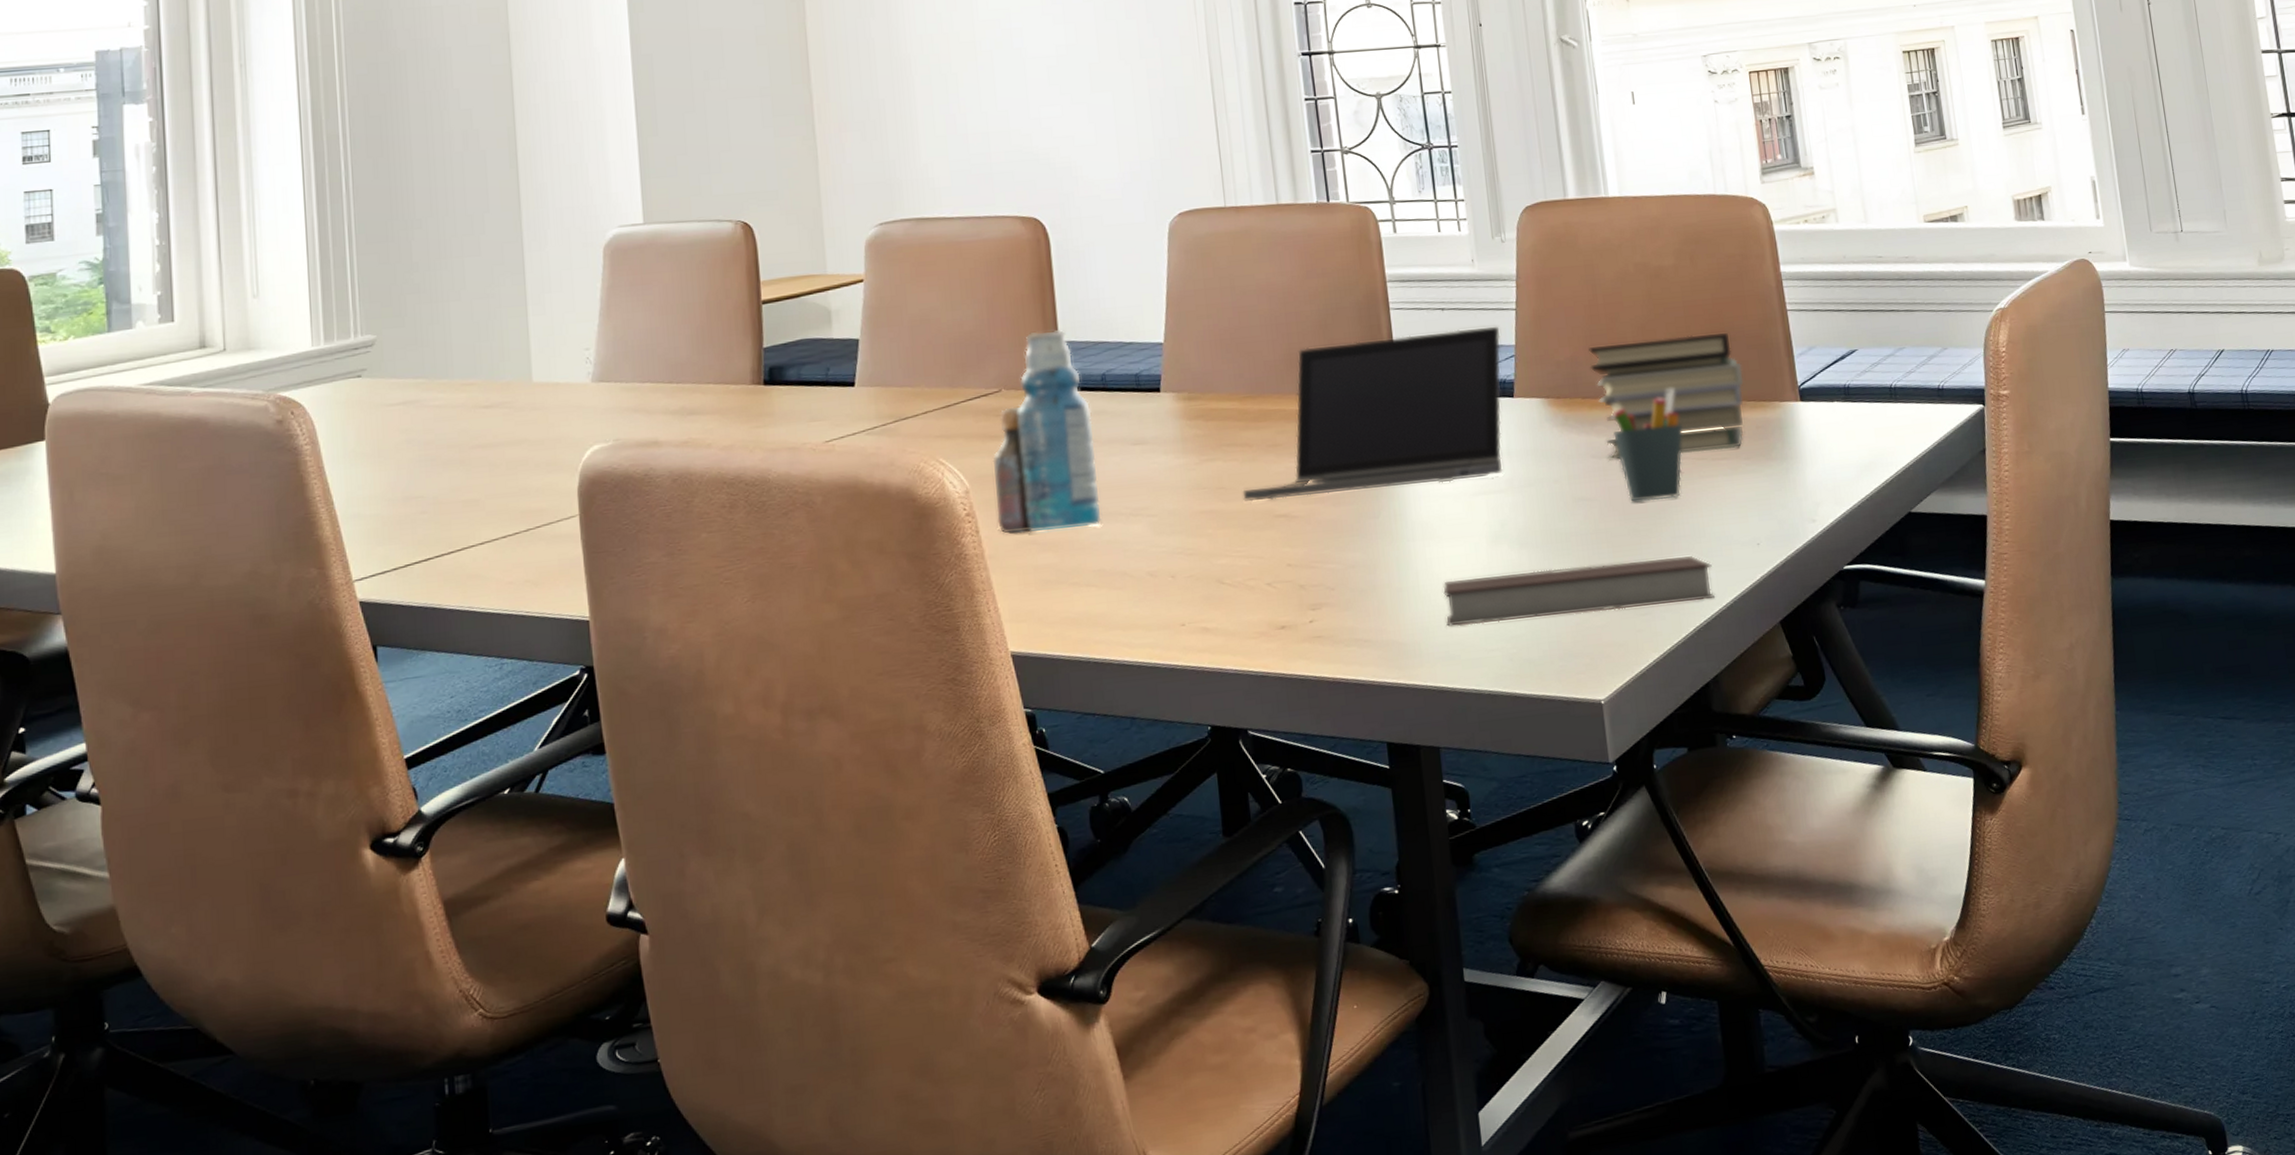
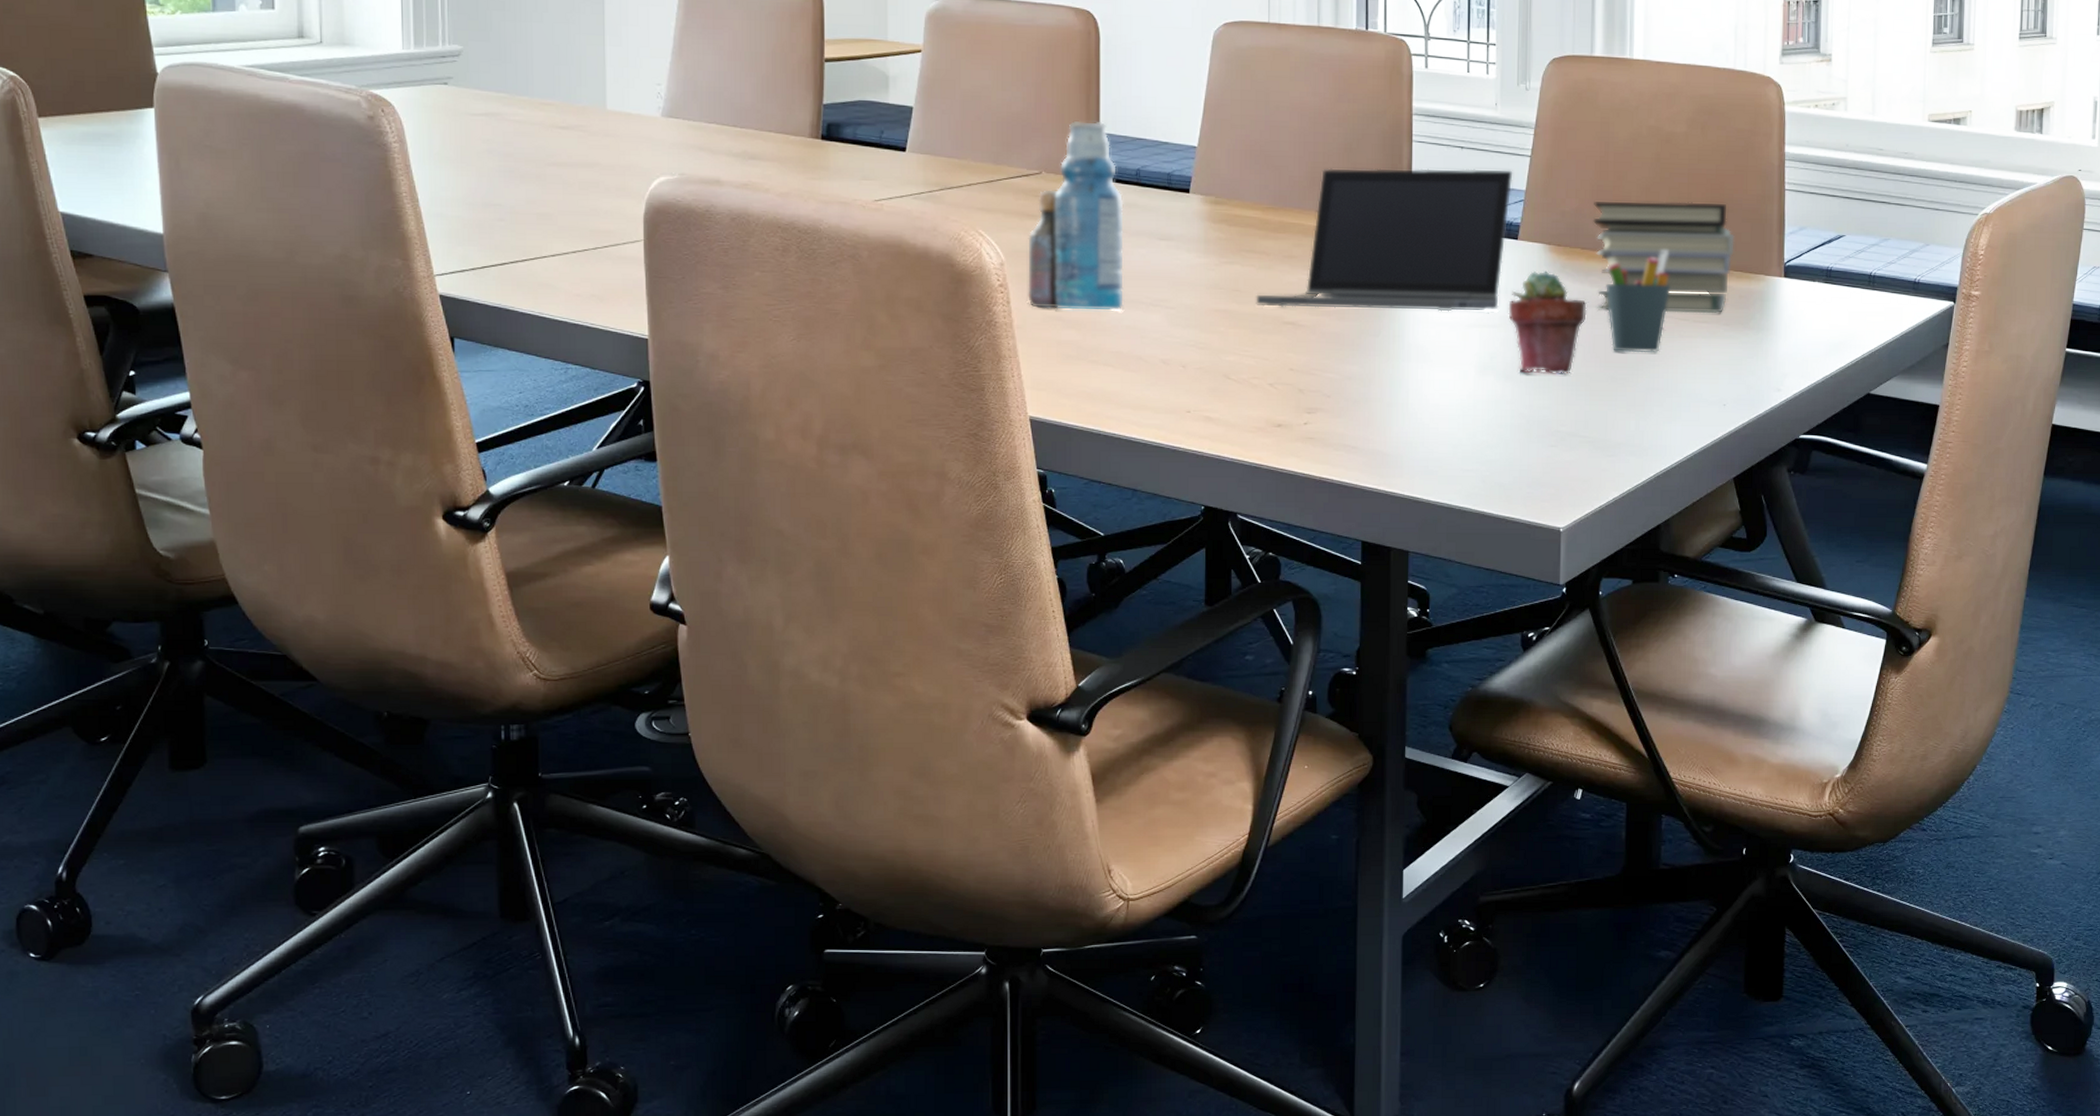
notebook: present [1443,556,1716,627] -> none [1429,402,1679,450]
potted succulent: none [1512,425,1597,537] -> present [1508,270,1587,374]

